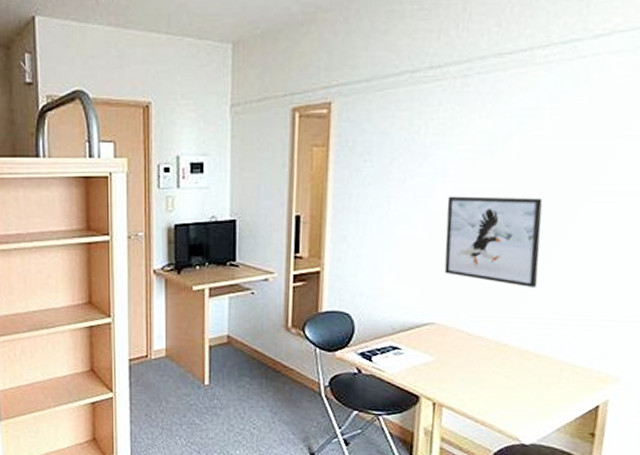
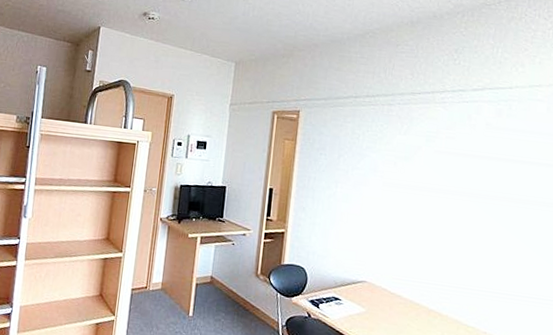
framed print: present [444,196,543,287] -> none [374,186,442,261]

